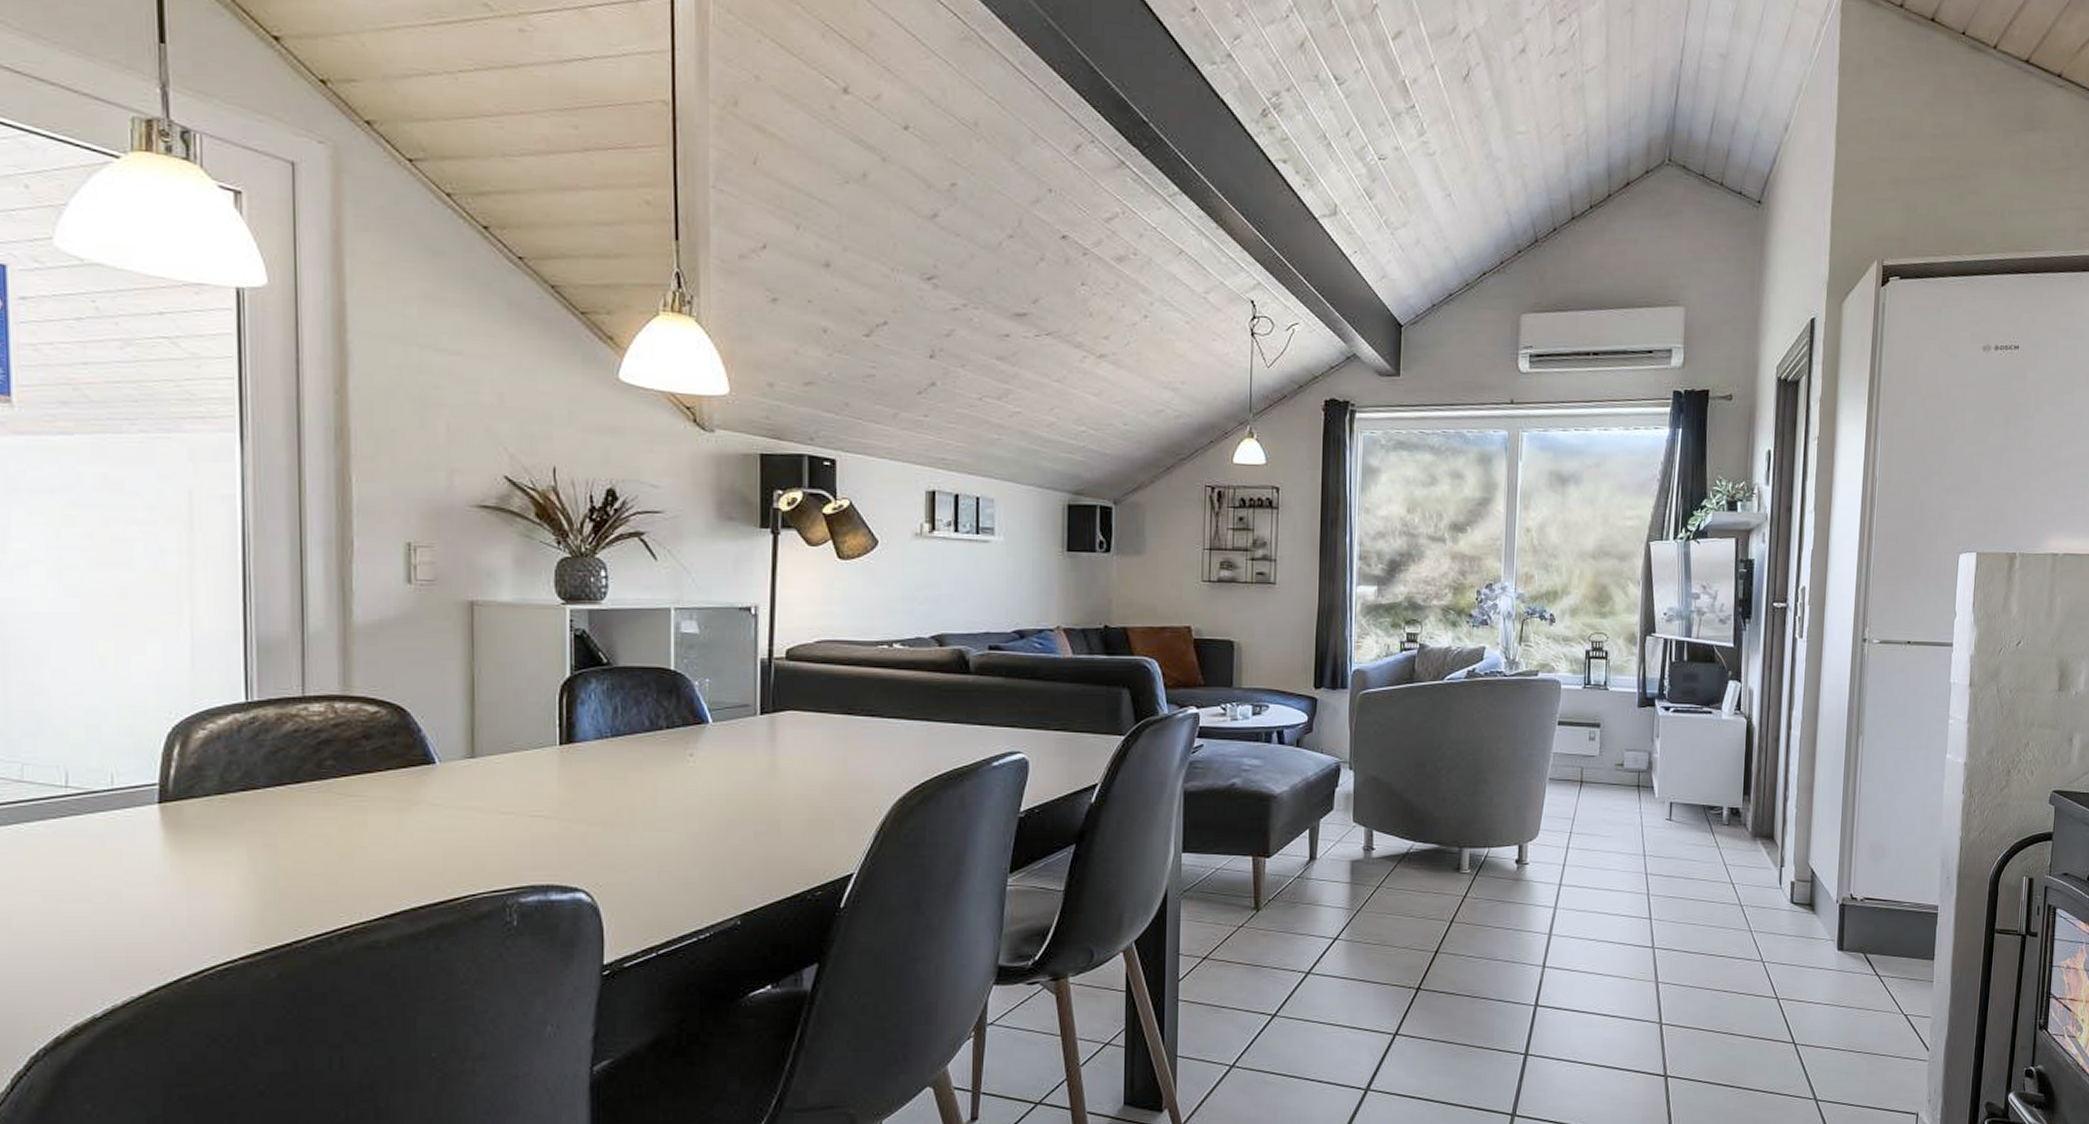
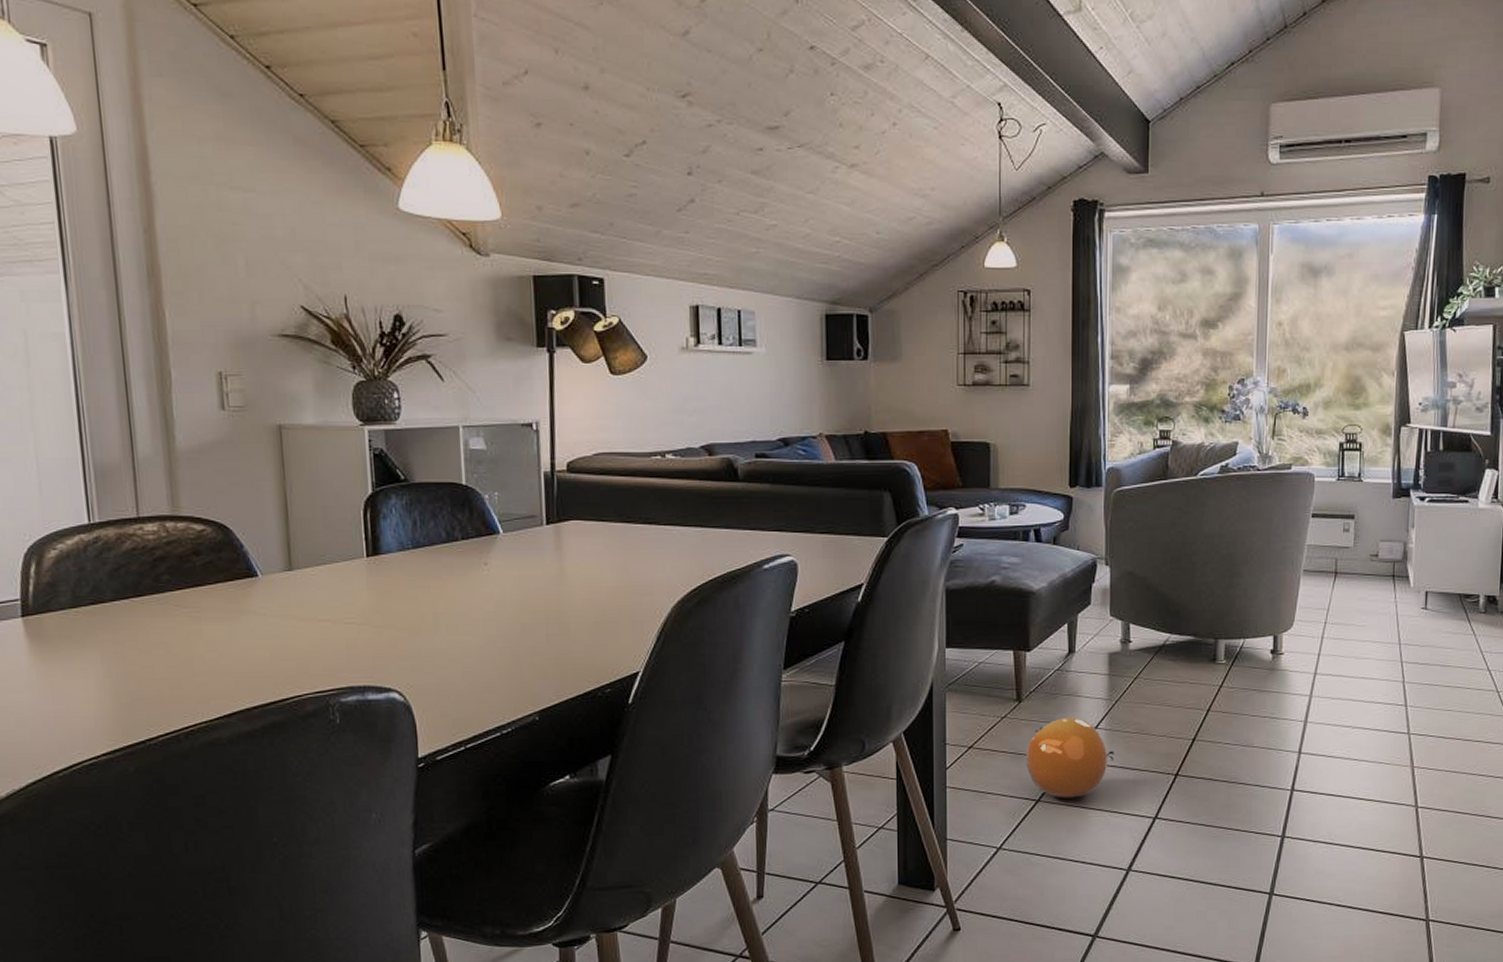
ball: none [1262,926,1356,1013] -> present [1026,716,1115,798]

